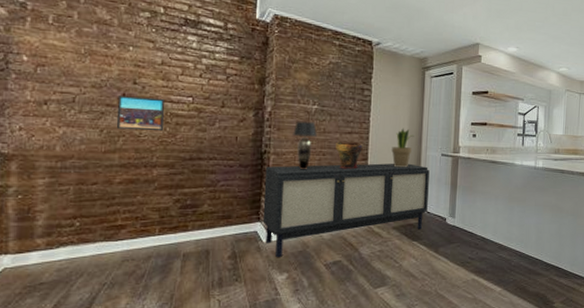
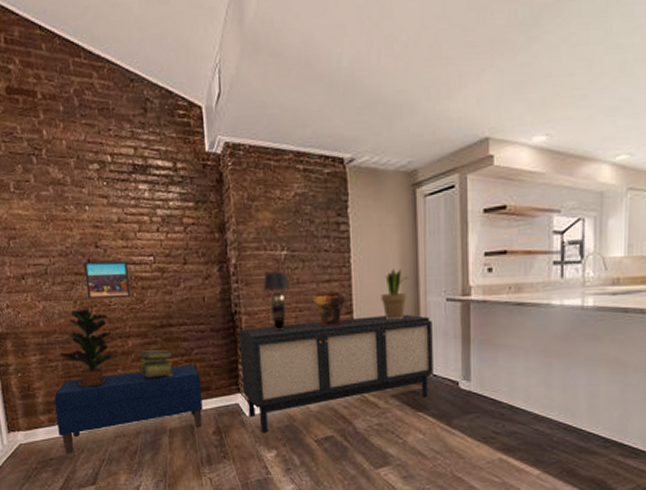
bench: none [56,194,223,277] -> present [54,364,203,453]
potted plant: none [73,137,139,212] -> present [59,308,117,387]
stack of books: none [161,180,198,205] -> present [137,350,173,378]

